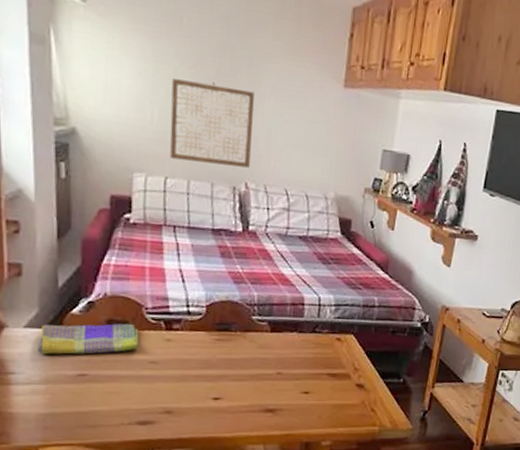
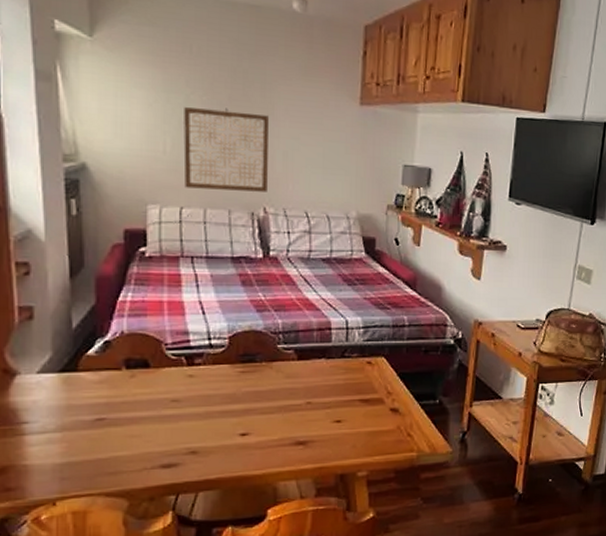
dish towel: present [38,323,139,355] -> none [52,361,159,399]

